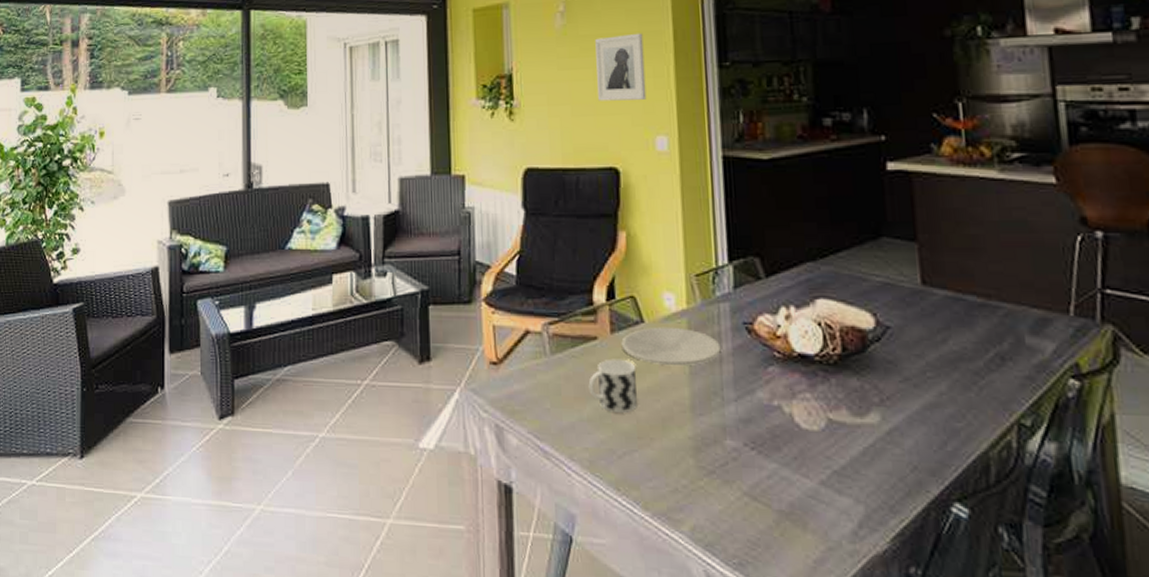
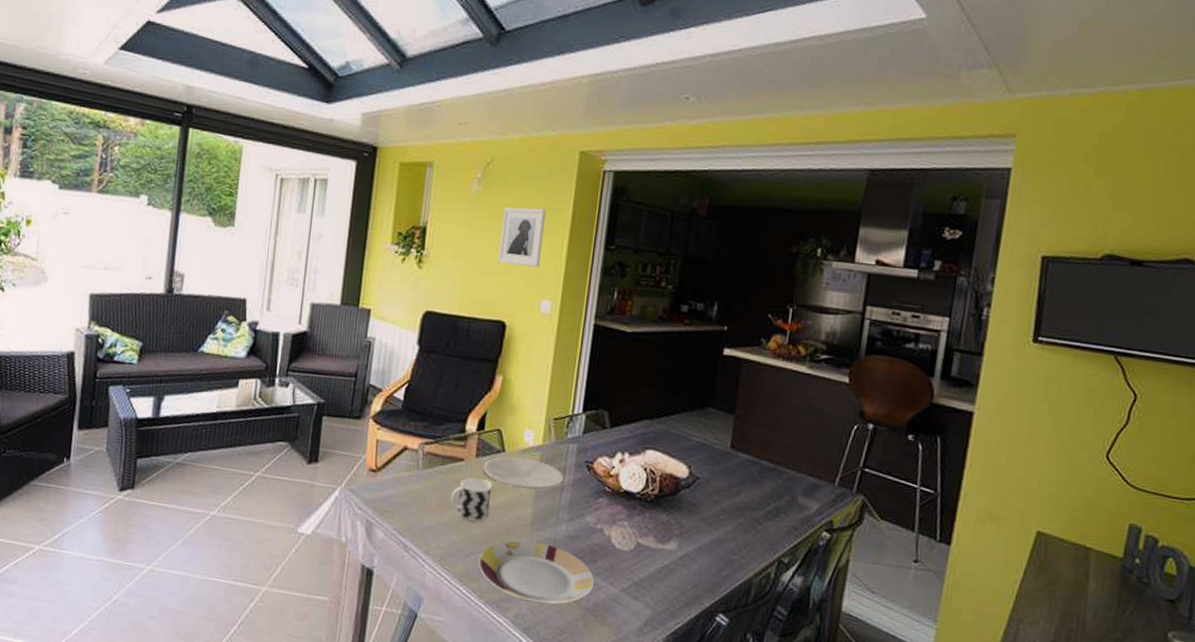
plate: none [635,431,783,510] -> present [478,540,594,604]

